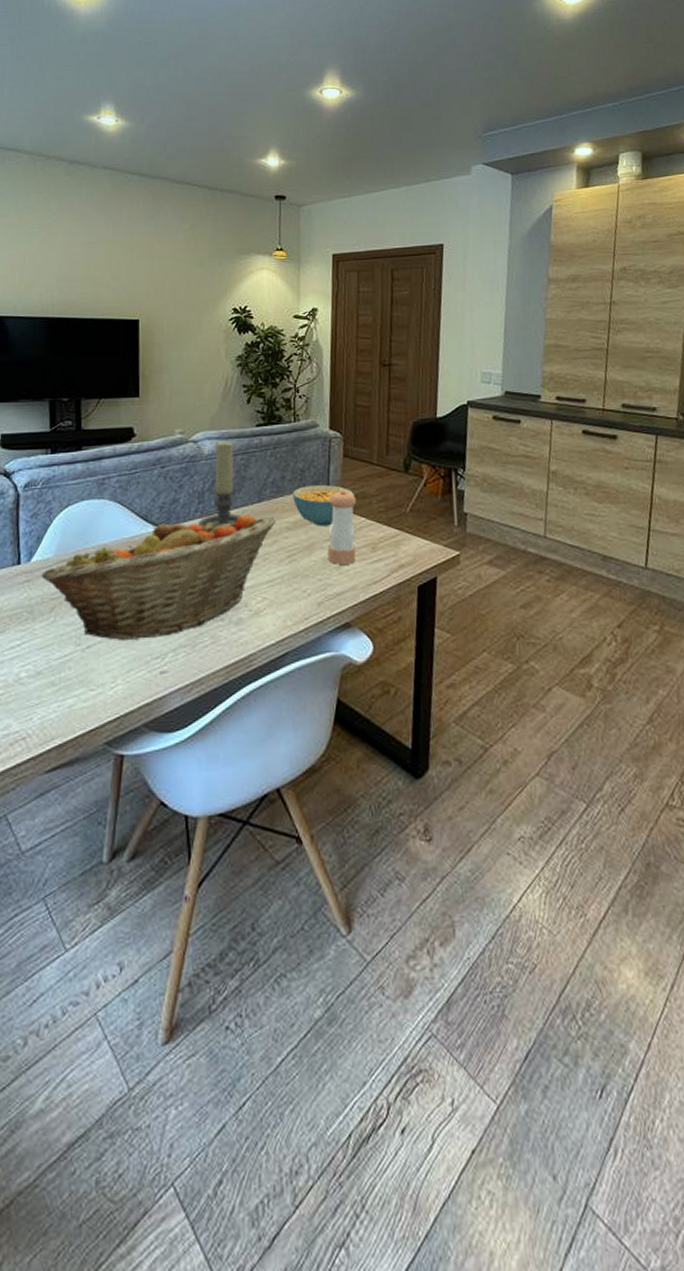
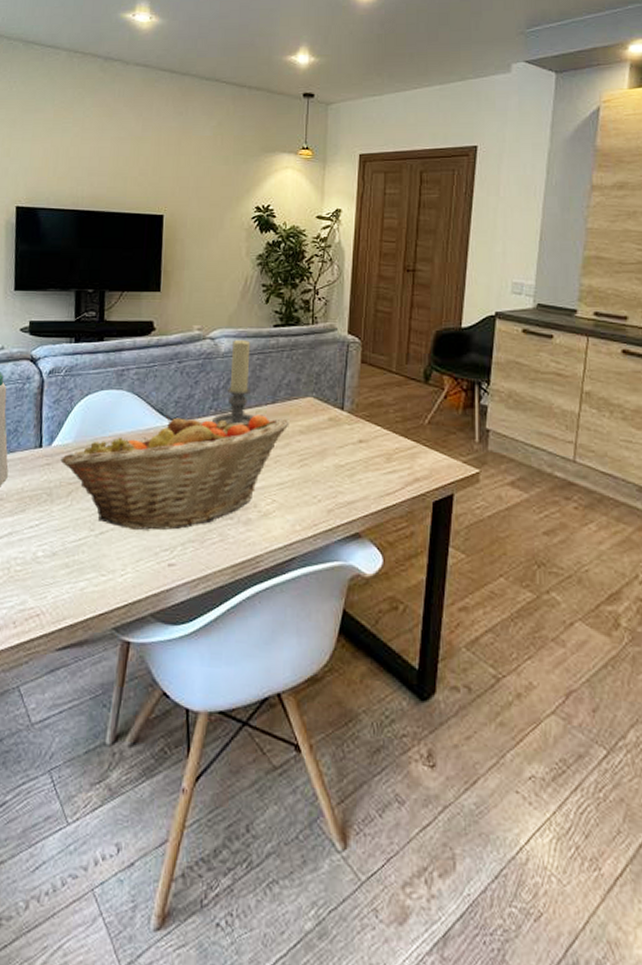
cereal bowl: present [293,485,355,526] -> none [307,390,372,433]
pepper shaker: present [327,489,357,565] -> none [340,396,373,473]

